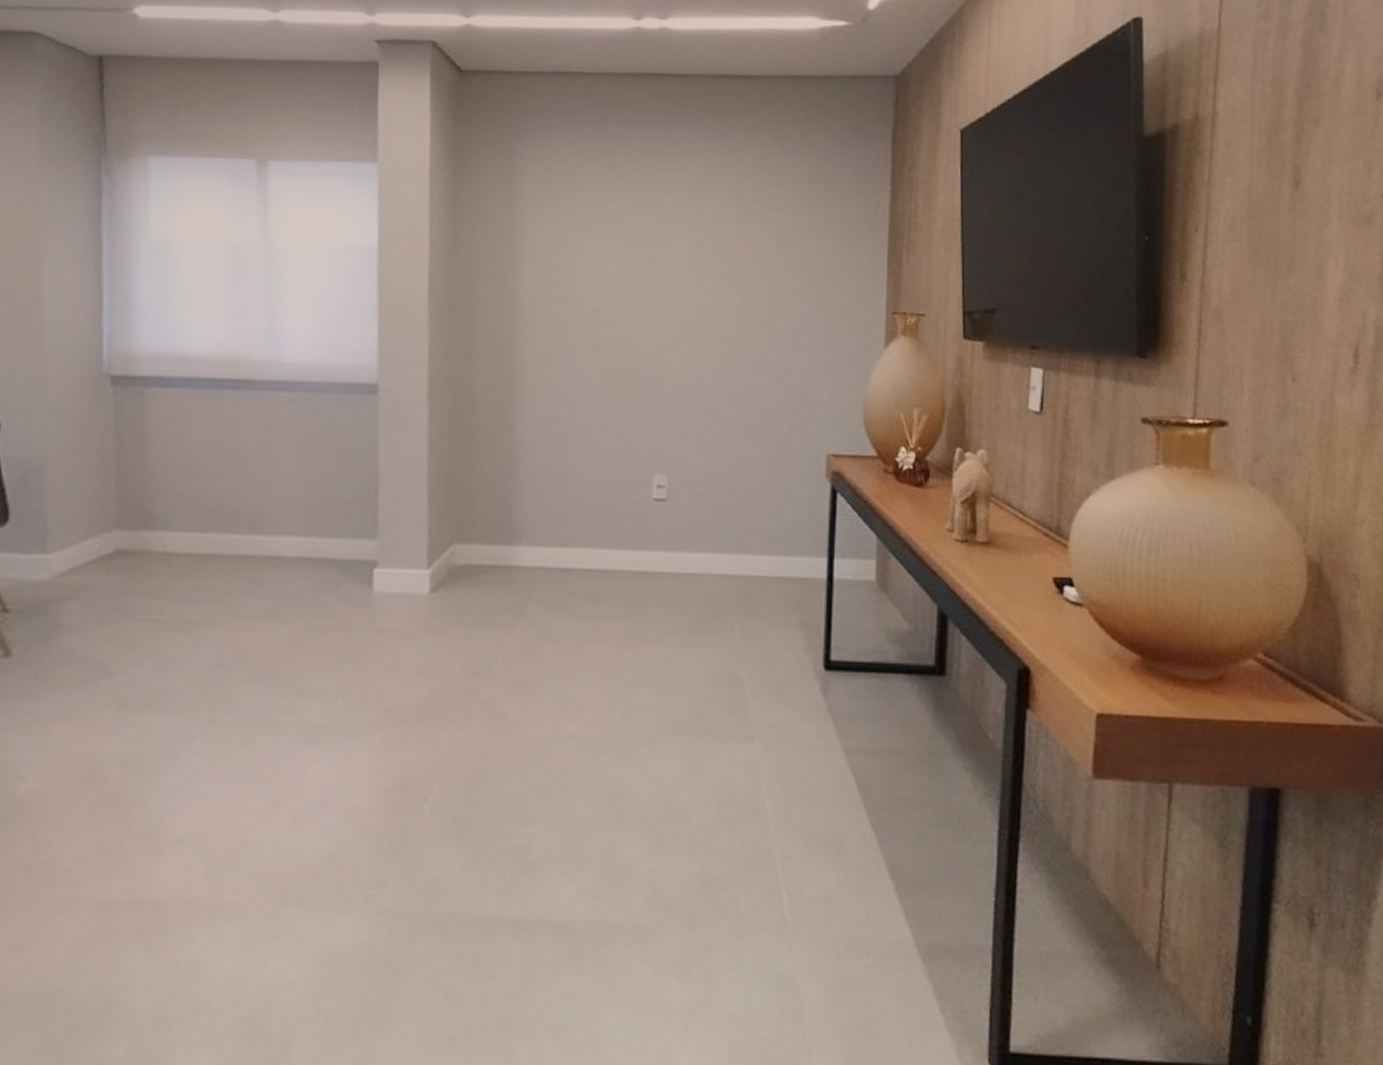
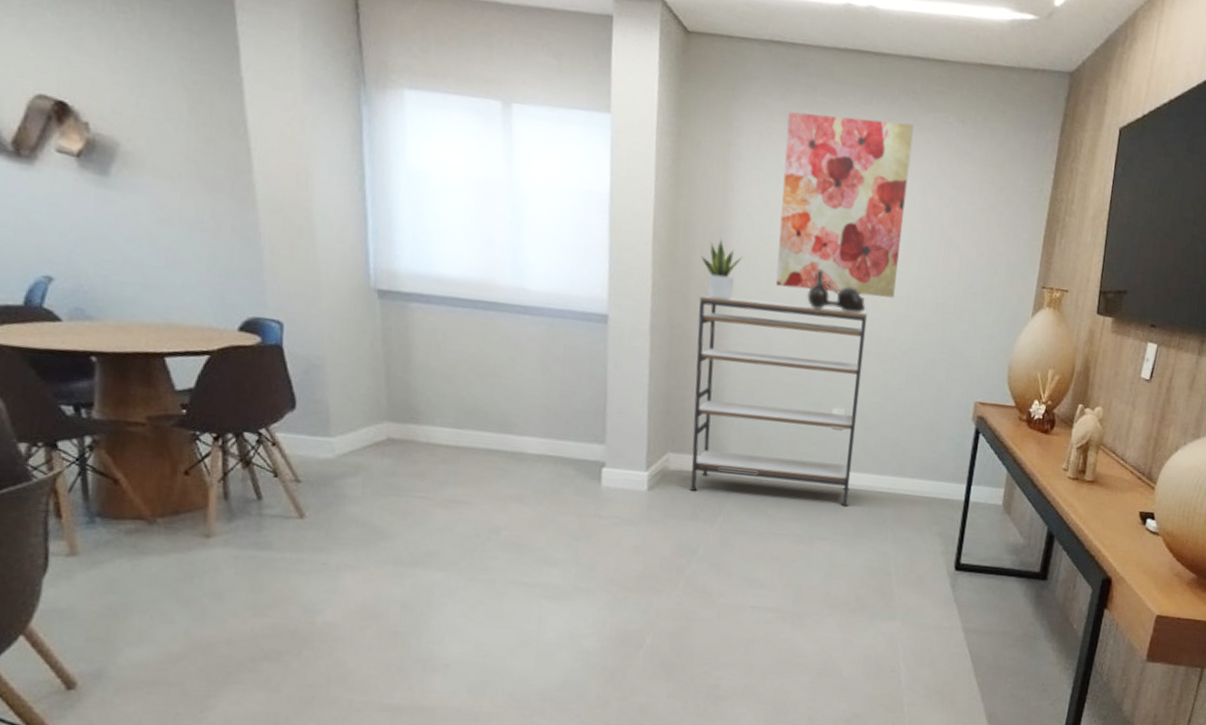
shelving unit: none [482,352,687,596] -> present [690,295,868,506]
potted plant: none [485,286,534,357] -> present [700,238,743,300]
wall art: none [574,143,722,340] -> present [775,111,914,298]
decorative vase: none [612,312,684,360] -> present [807,269,866,313]

